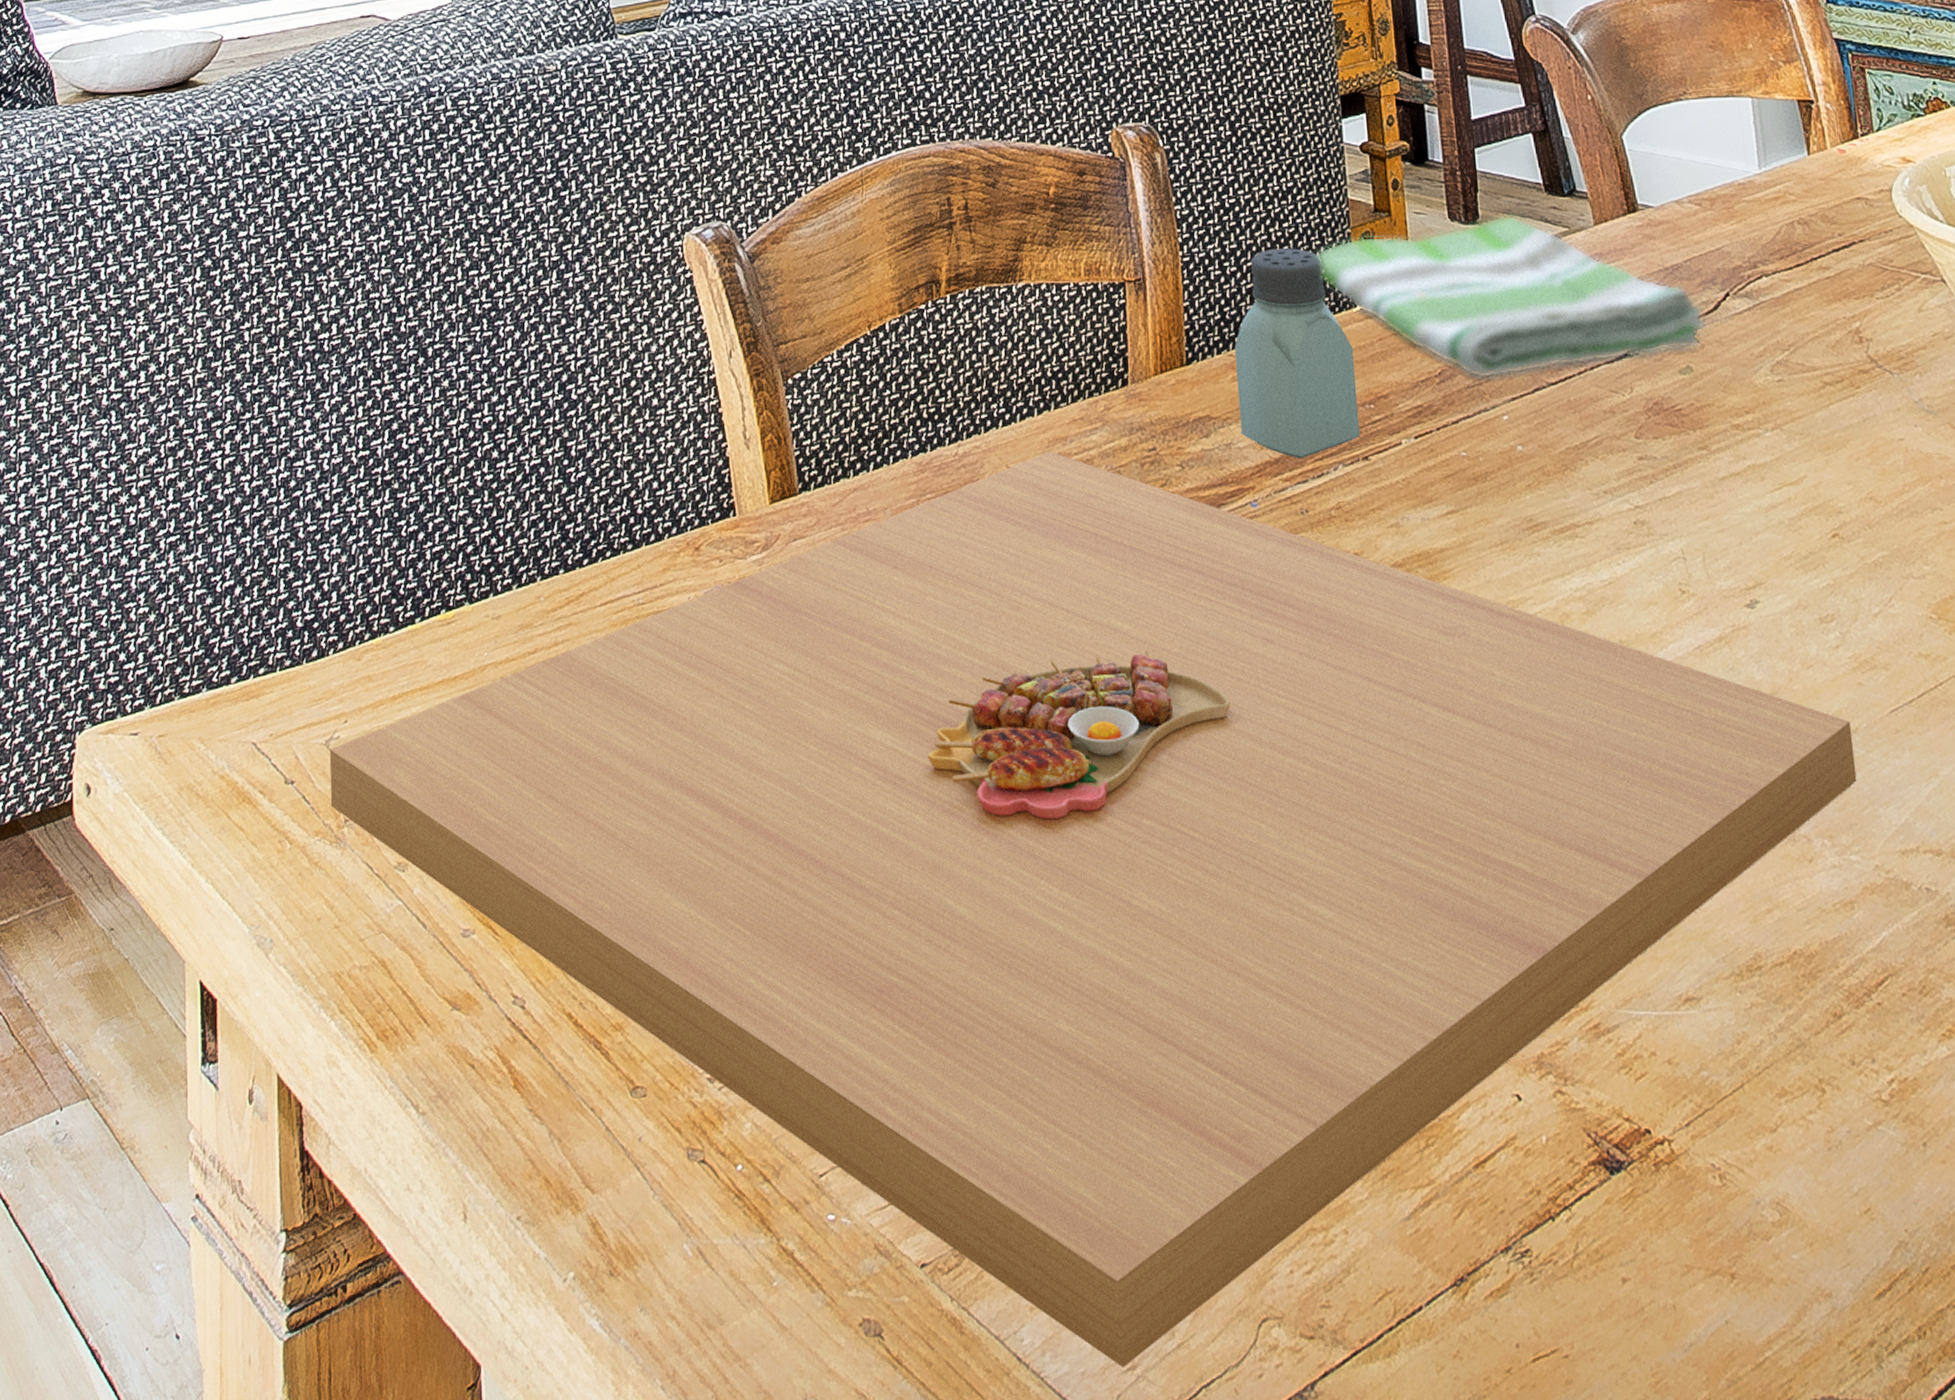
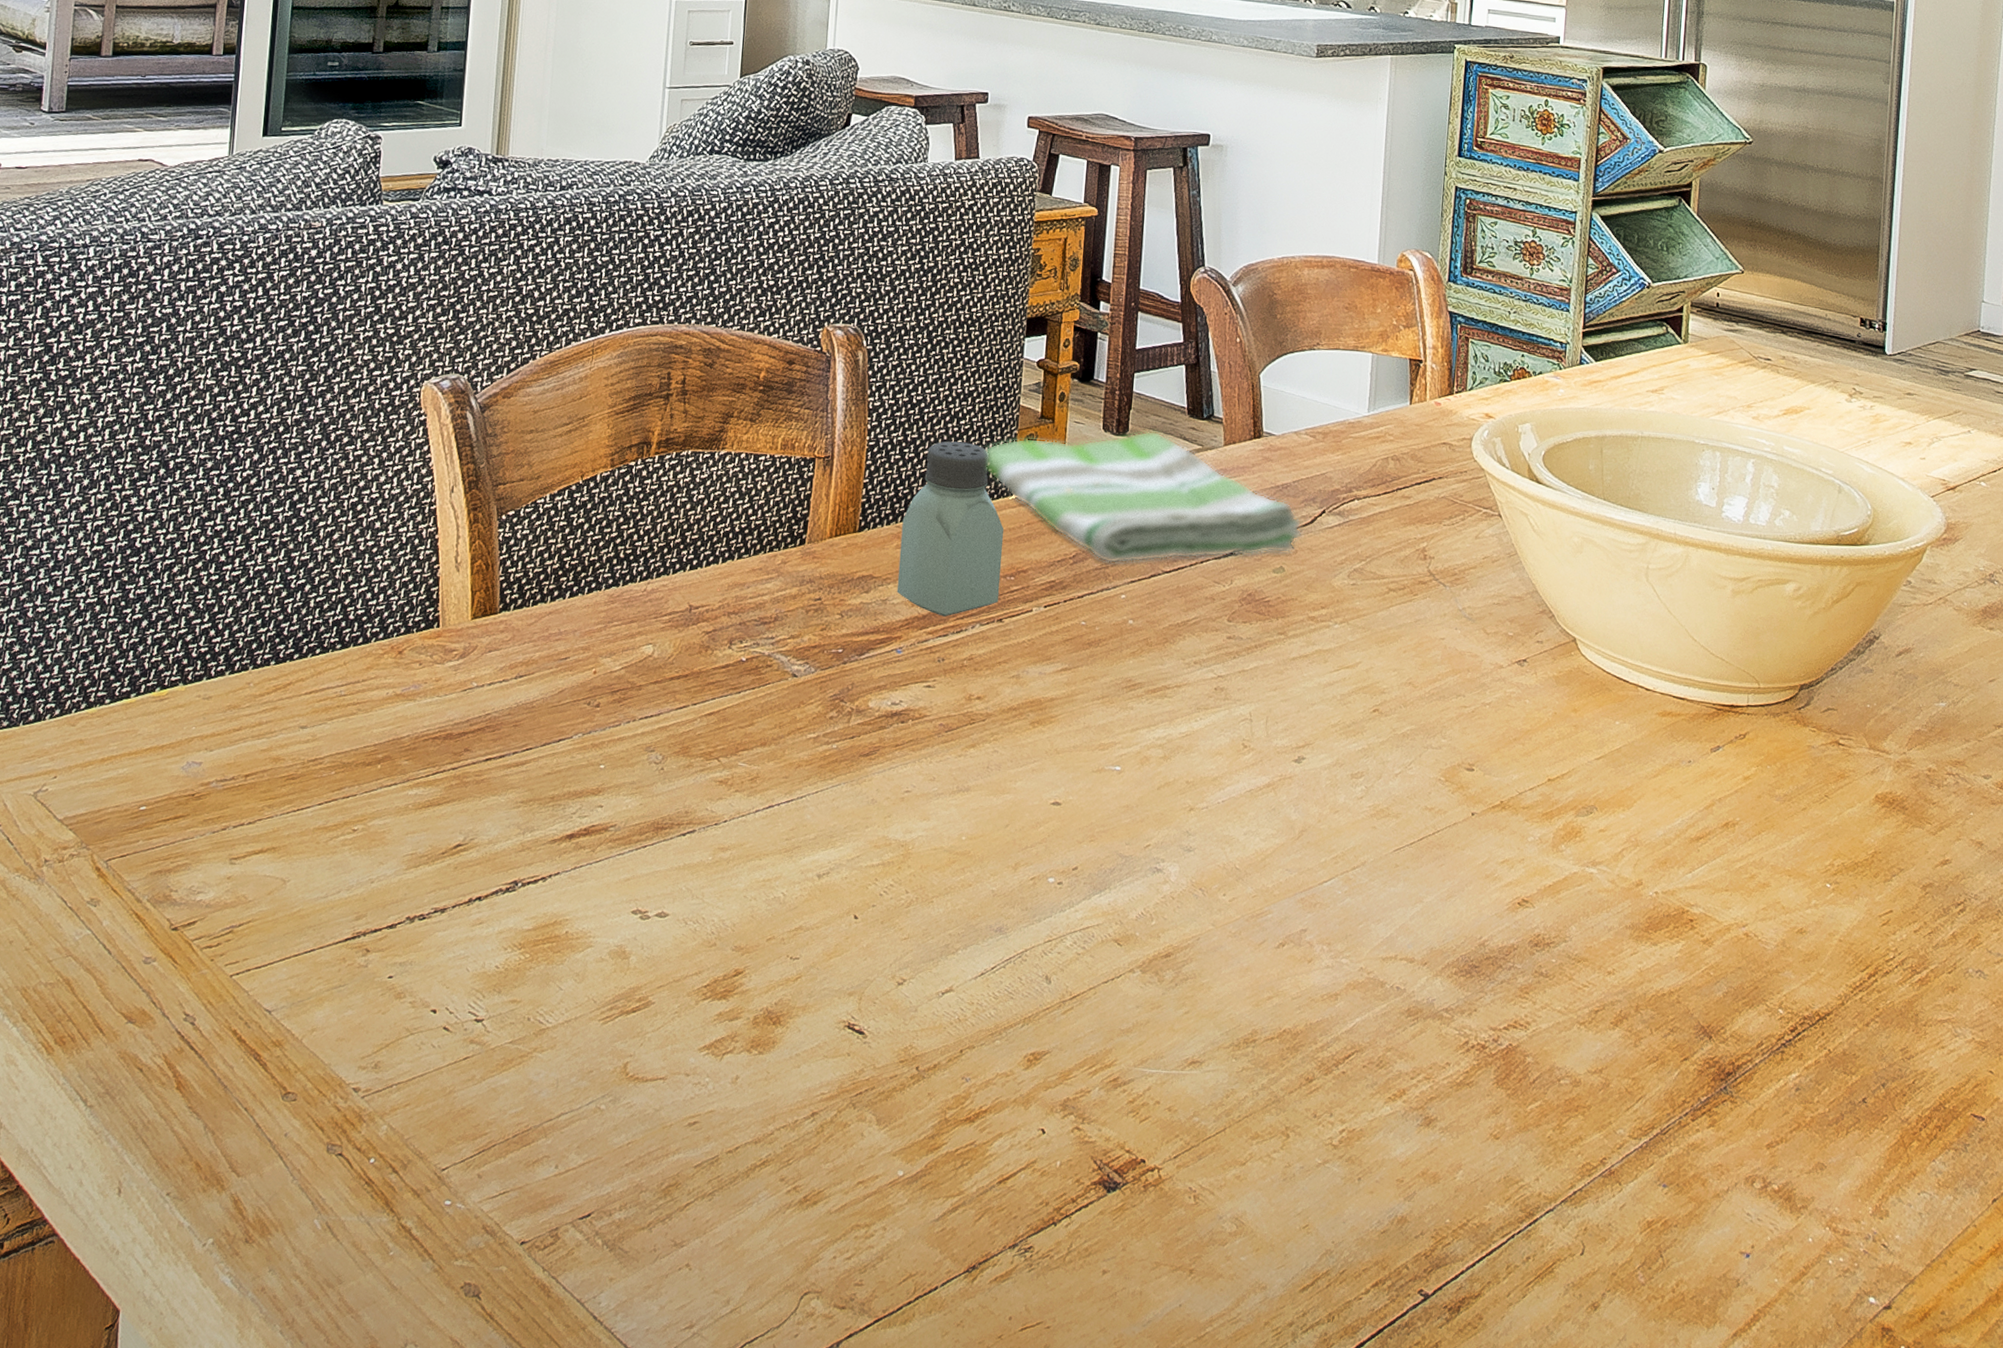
platter: present [329,451,1857,1367] -> none [33,594,1362,1326]

